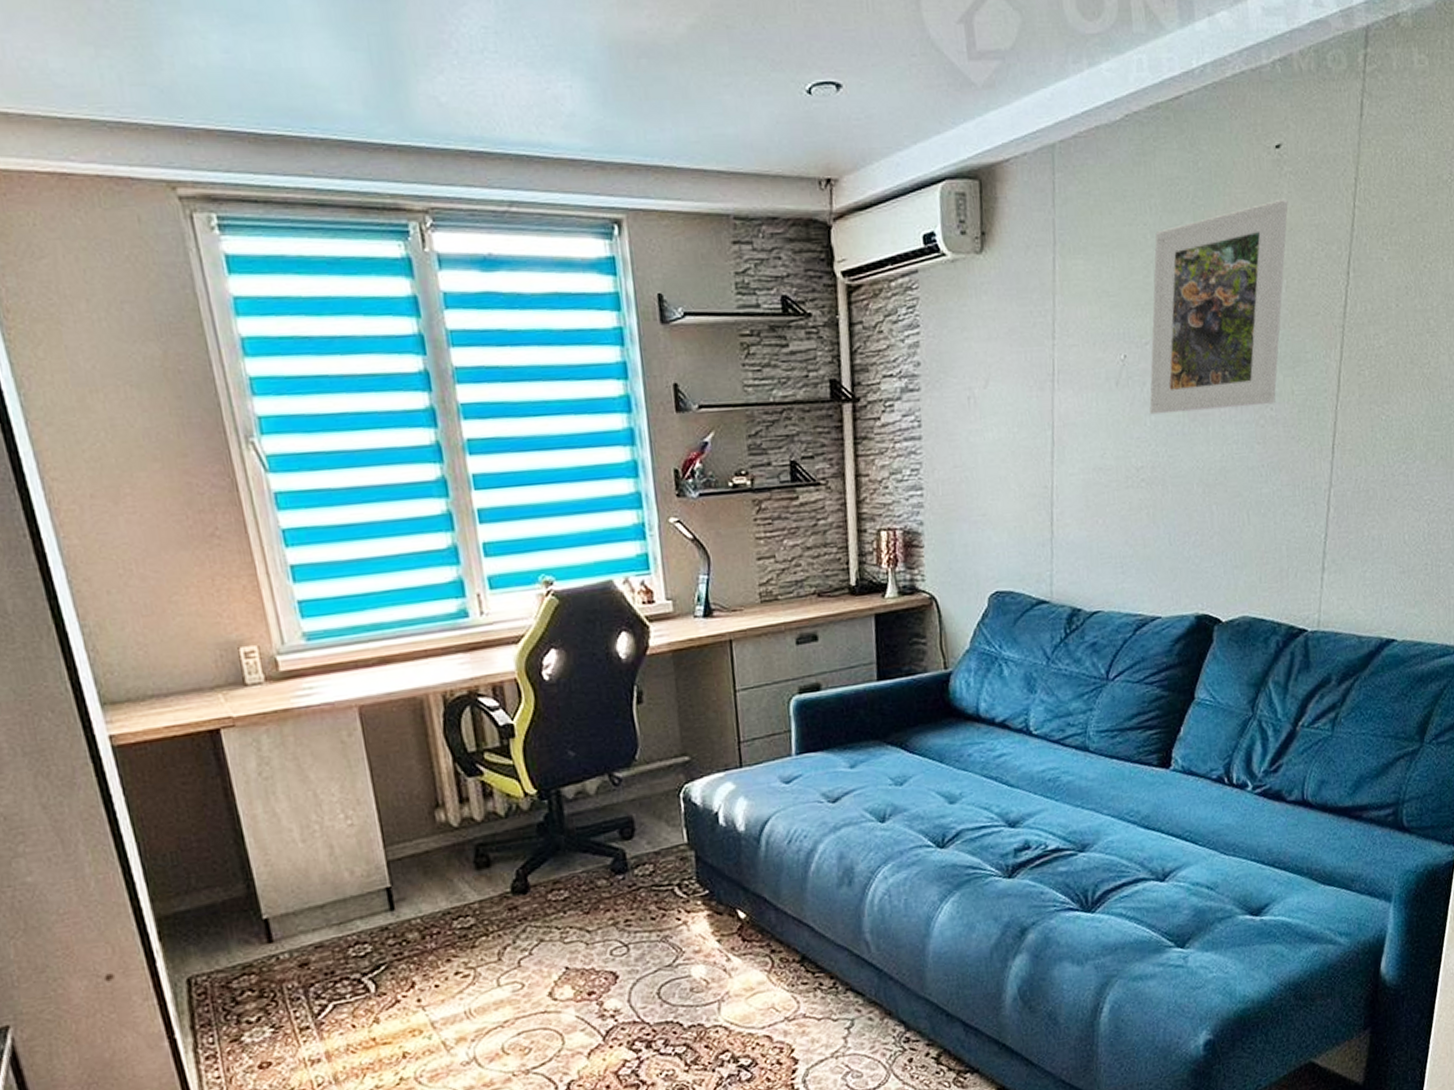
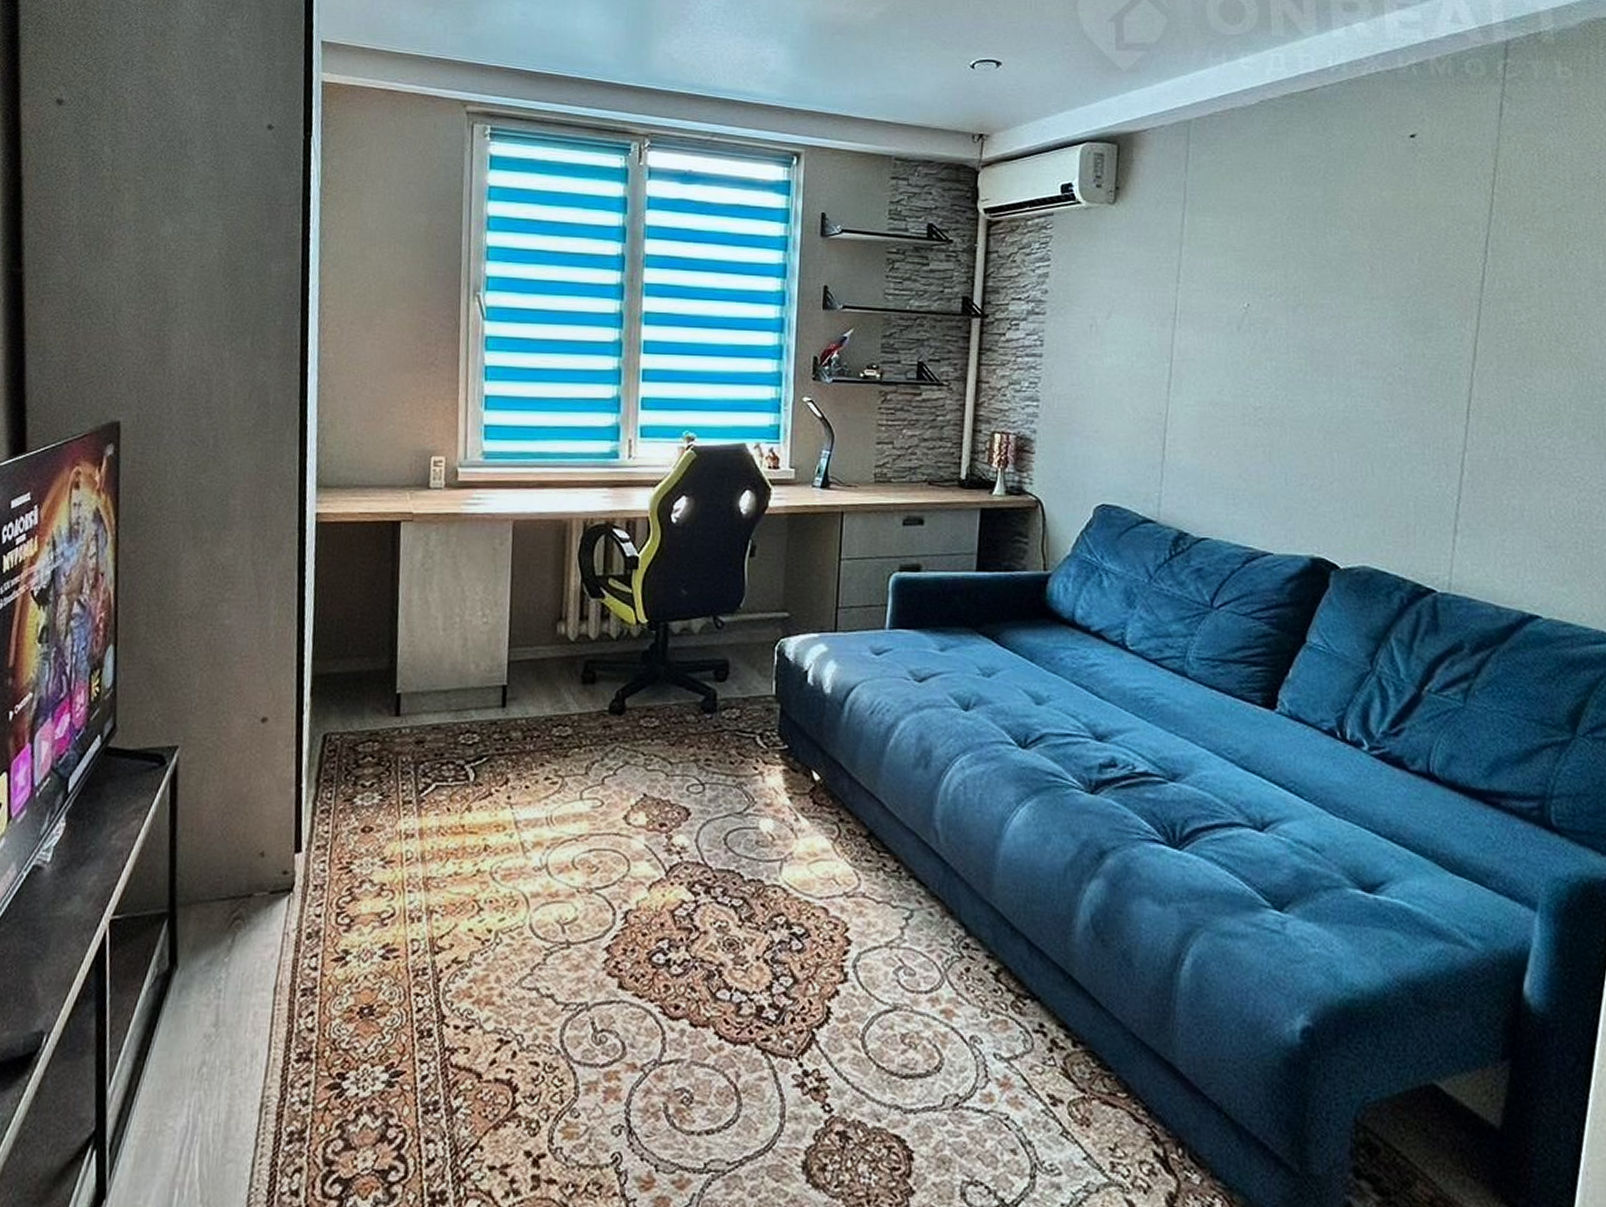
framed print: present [1149,200,1288,415] -> none [1271,182,1422,364]

